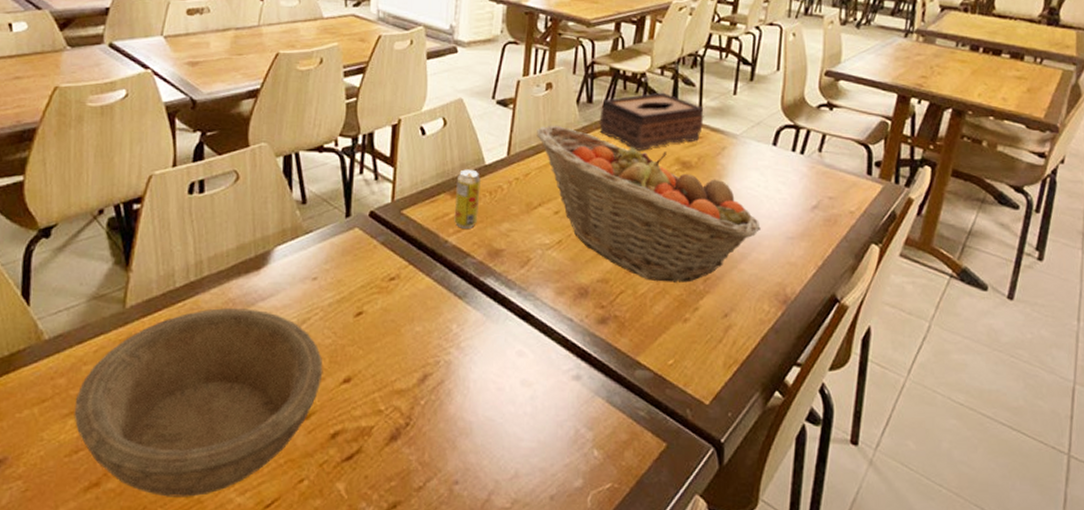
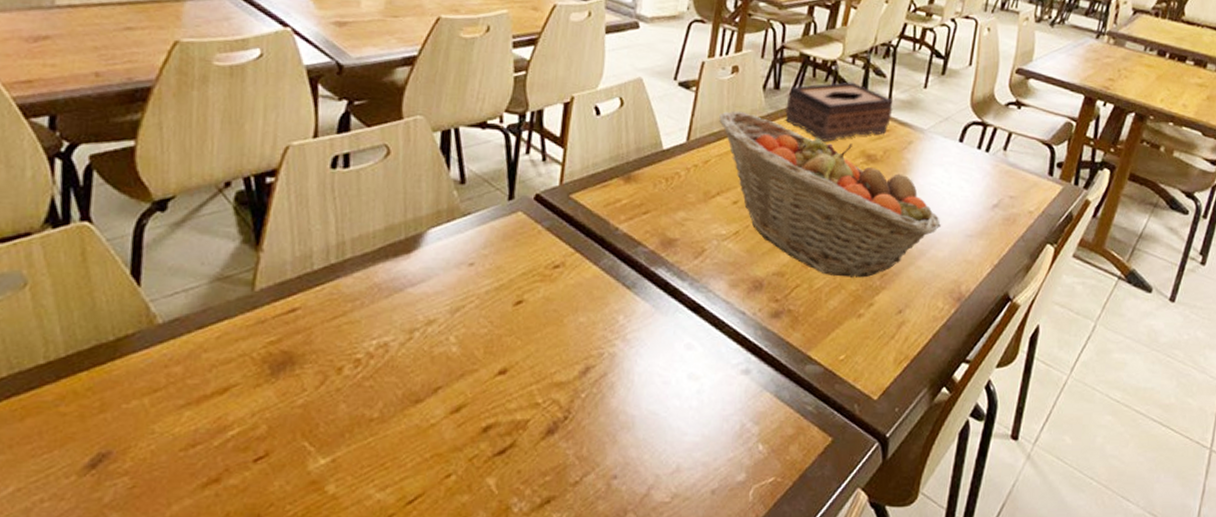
bowl: present [74,308,323,497] -> none [191,293,477,493]
beverage can: present [454,169,480,229] -> none [626,153,657,216]

